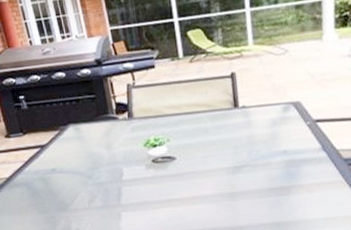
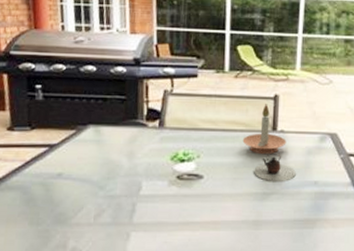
candle holder: none [206,83,250,132] -> present [242,104,287,155]
teapot: none [222,129,264,155] -> present [254,154,296,181]

